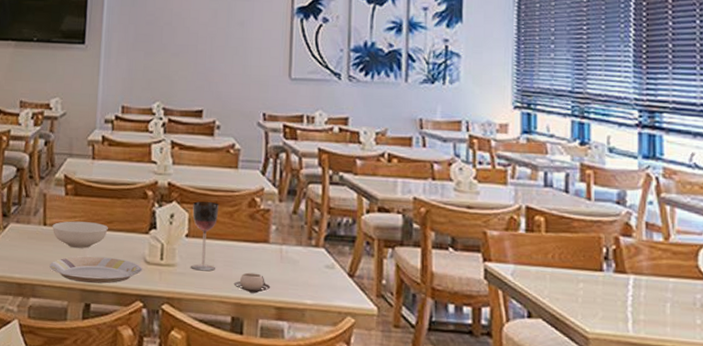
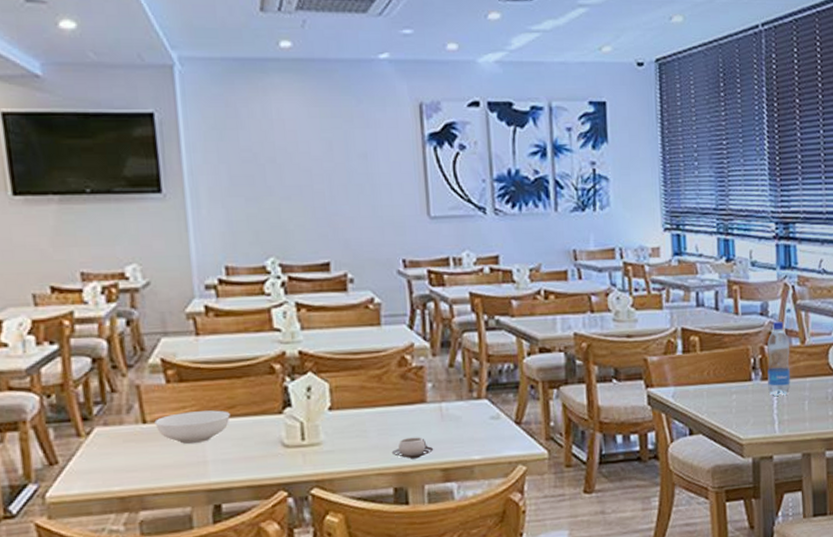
plate: present [49,256,143,284] -> none [159,447,282,482]
wineglass: present [191,201,219,271] -> none [332,367,368,445]
bottle: none [622,212,651,294] -> present [767,321,790,397]

